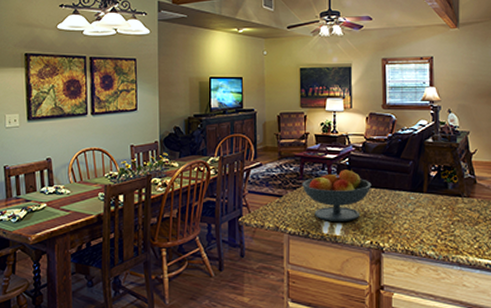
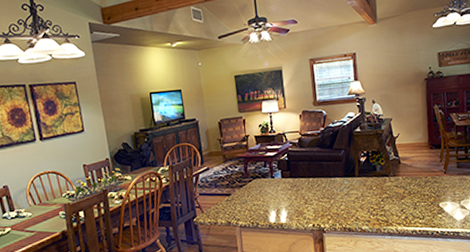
fruit bowl: present [301,168,372,221] -> none [247,163,310,212]

